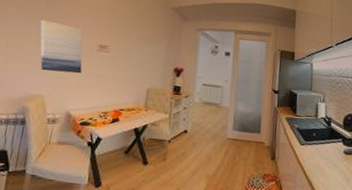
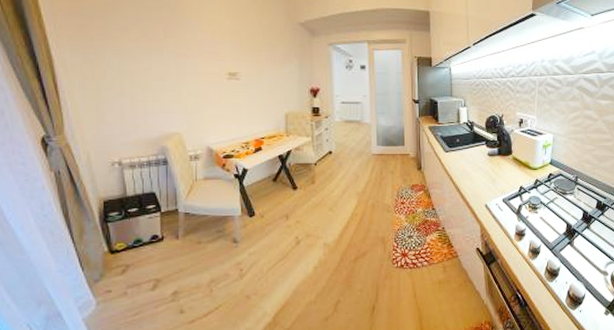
wall art: present [40,19,83,74] -> none [161,52,215,107]

